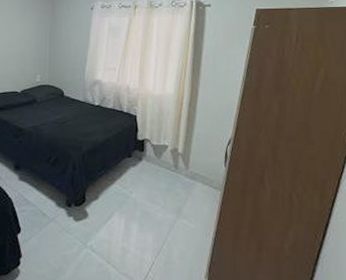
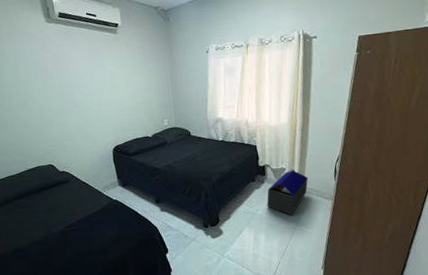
architectural model: none [143,148,194,203] -> present [267,170,309,215]

